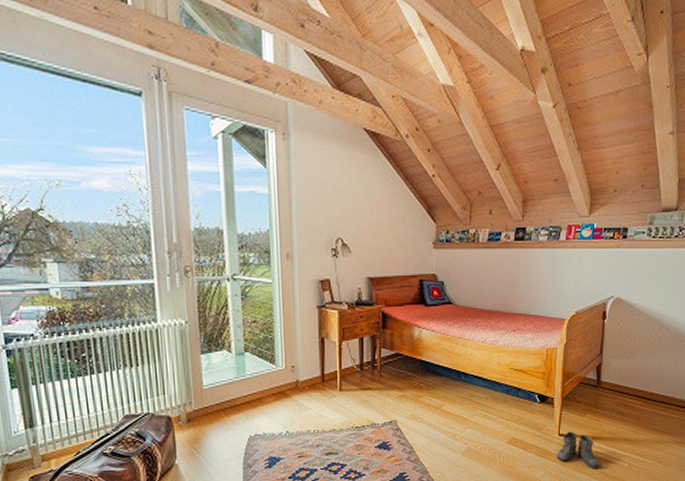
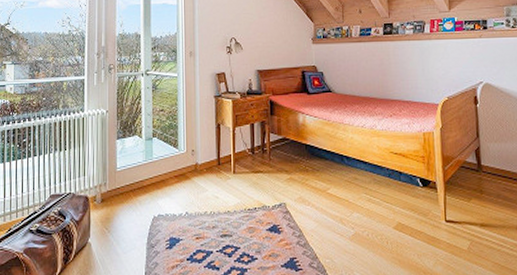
boots: present [556,431,600,468] -> none [445,217,493,259]

